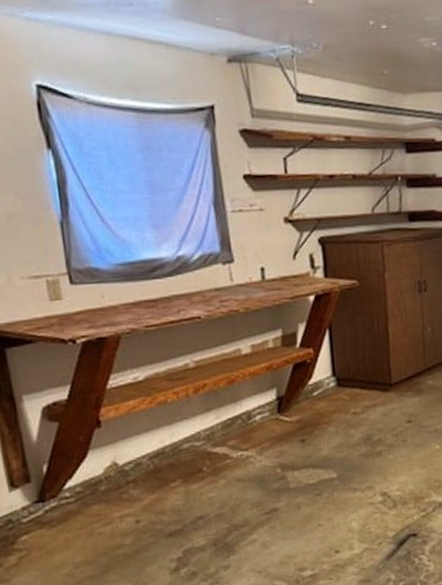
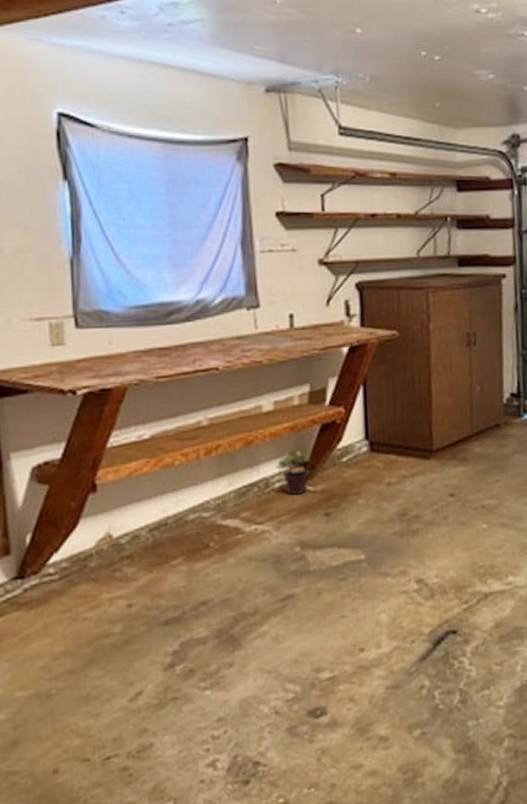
potted plant: none [256,386,286,425] -> present [276,449,310,495]

